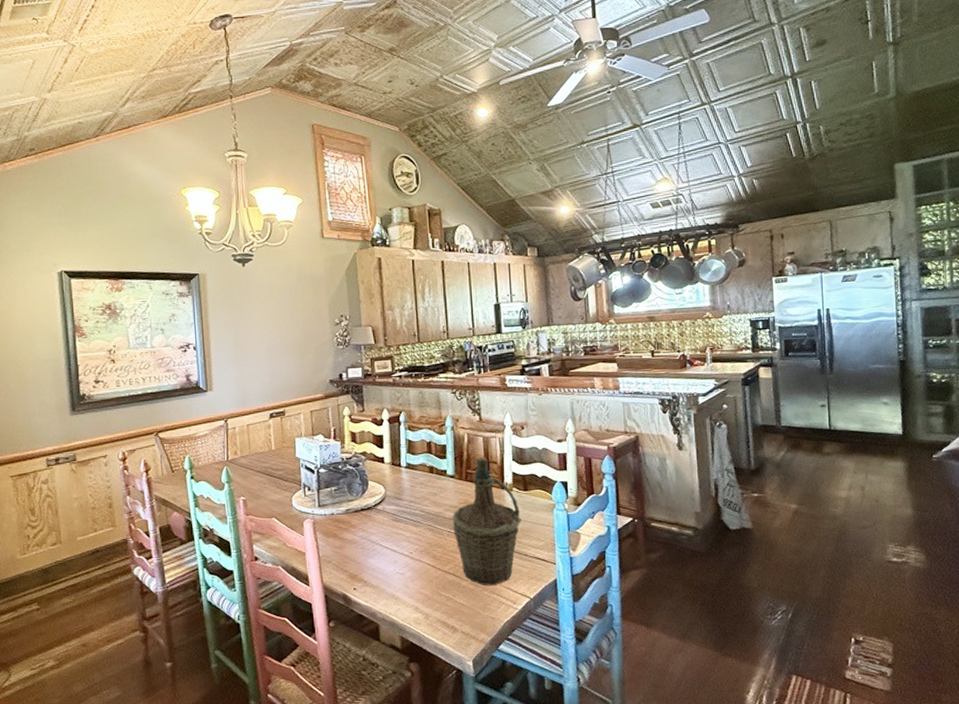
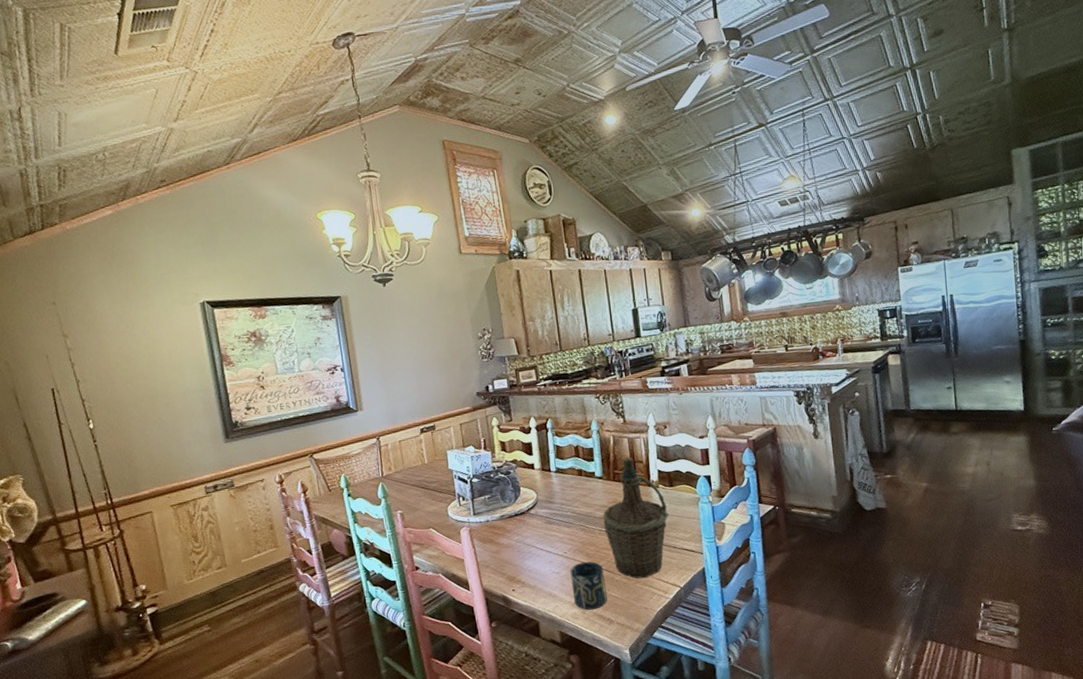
cup: none [415,563,452,616] -> present [570,561,607,610]

